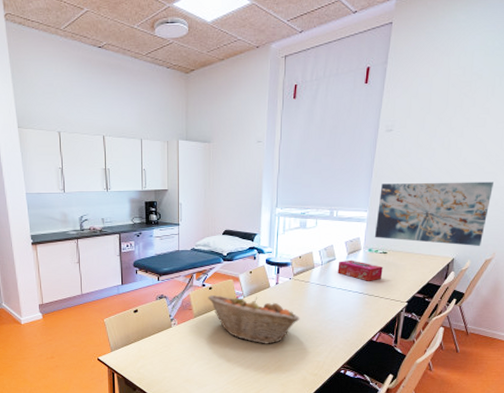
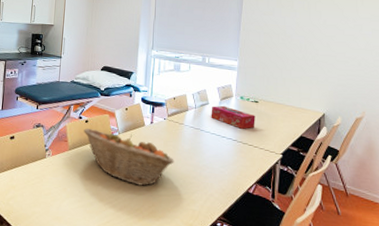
wall art: present [374,181,493,246] -> none [245,37,354,104]

